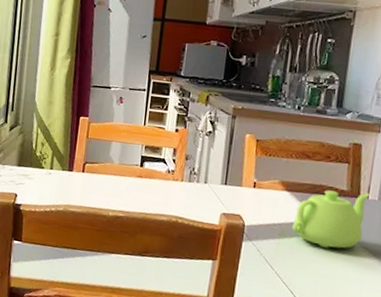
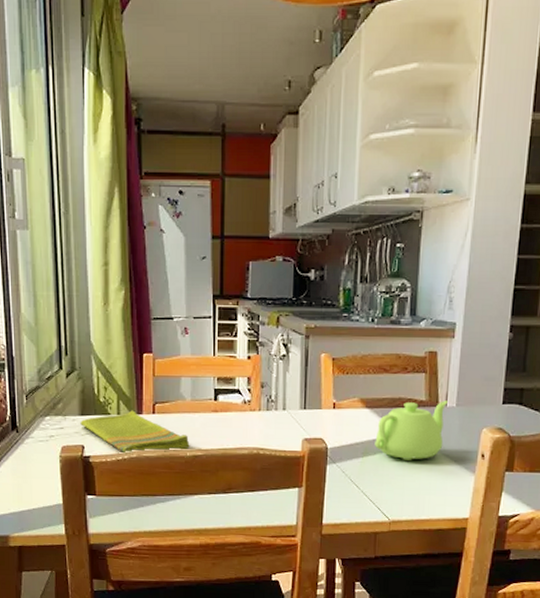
dish towel: none [16,166,113,210] -> present [80,410,190,455]

